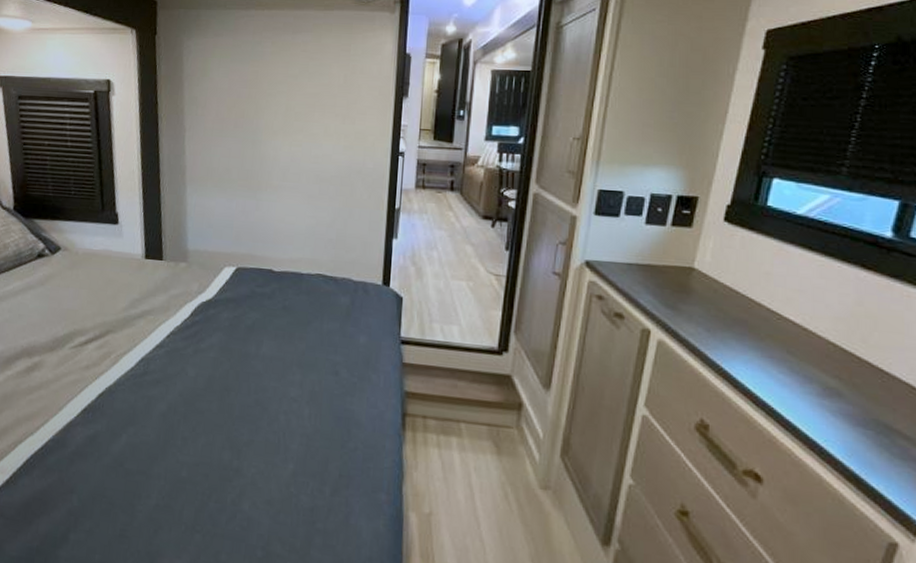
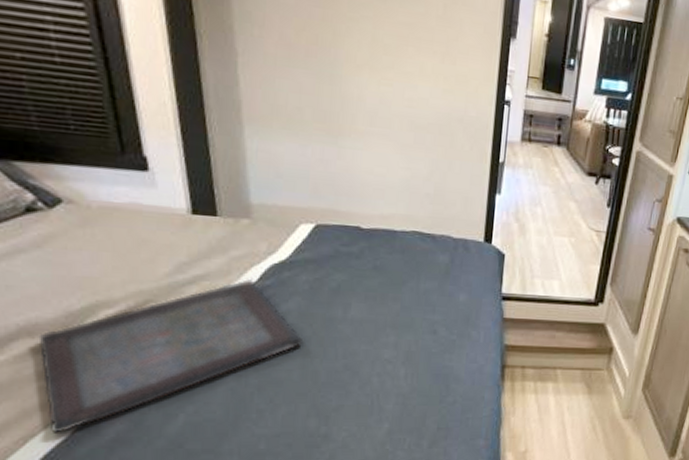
serving tray: none [32,314,223,442] -> present [38,278,304,433]

